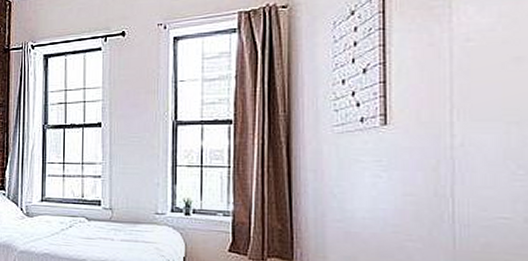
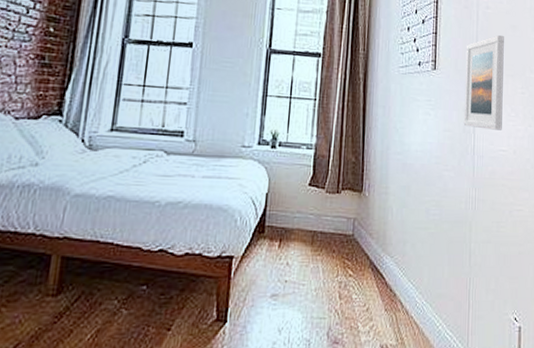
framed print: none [433,71,501,193] -> present [463,34,504,130]

